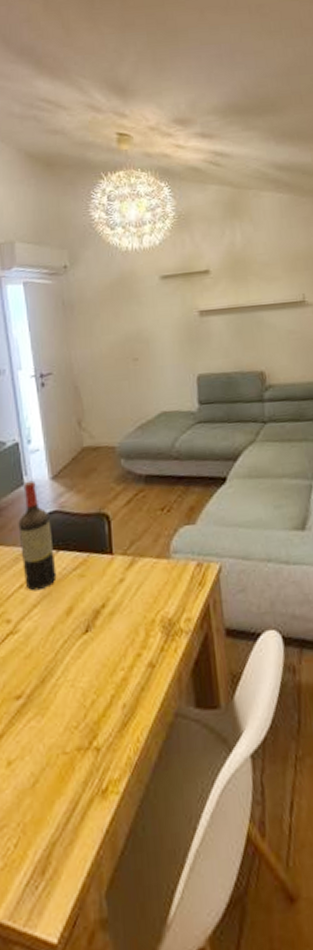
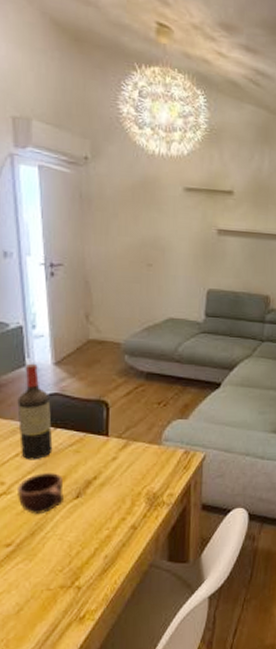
mug: none [23,603,74,657] -> present [16,472,65,515]

